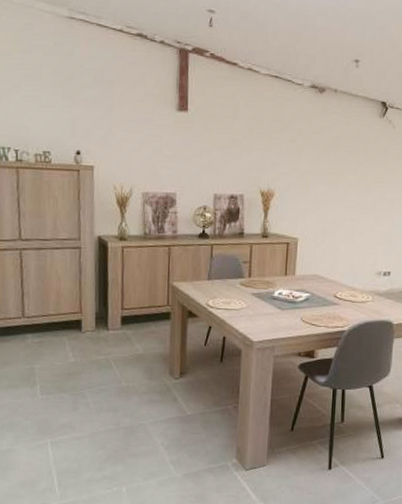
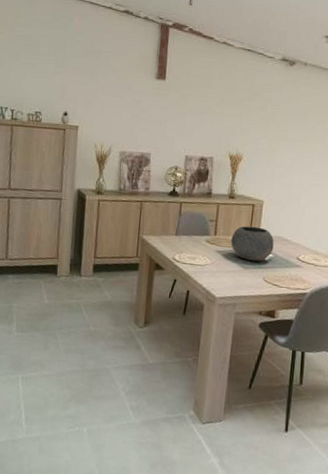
bowl: none [266,265,311,302] -> present [231,226,274,262]

